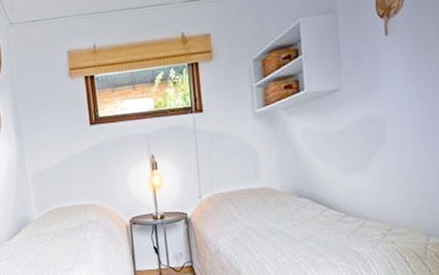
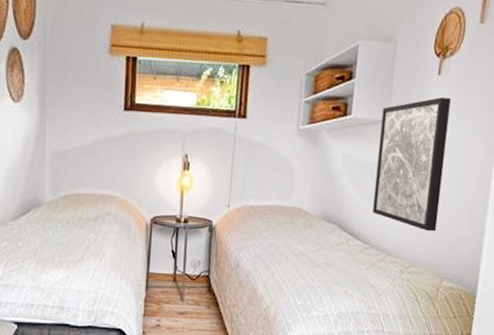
wall art: none [334,56,413,191] -> present [372,97,451,232]

